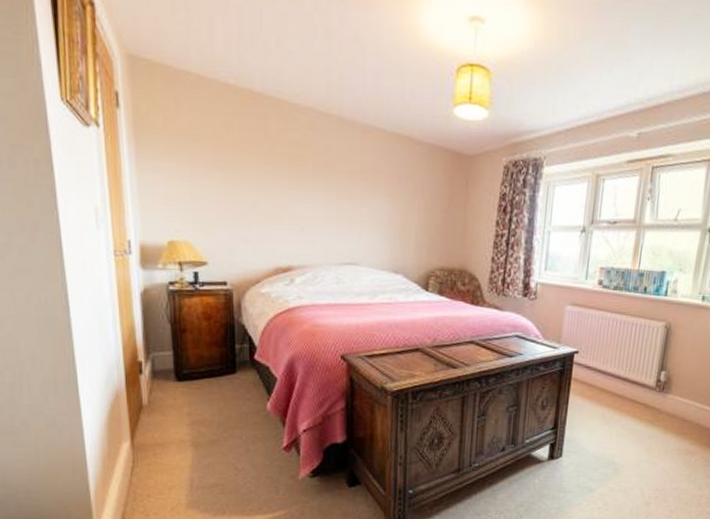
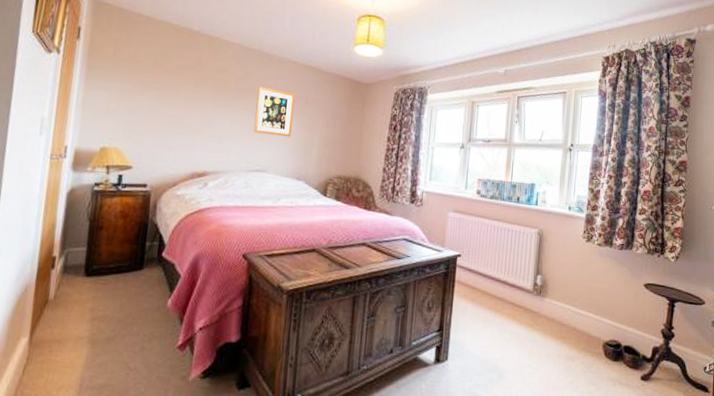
wall art: none [340,162,386,224] -> present [253,86,295,137]

